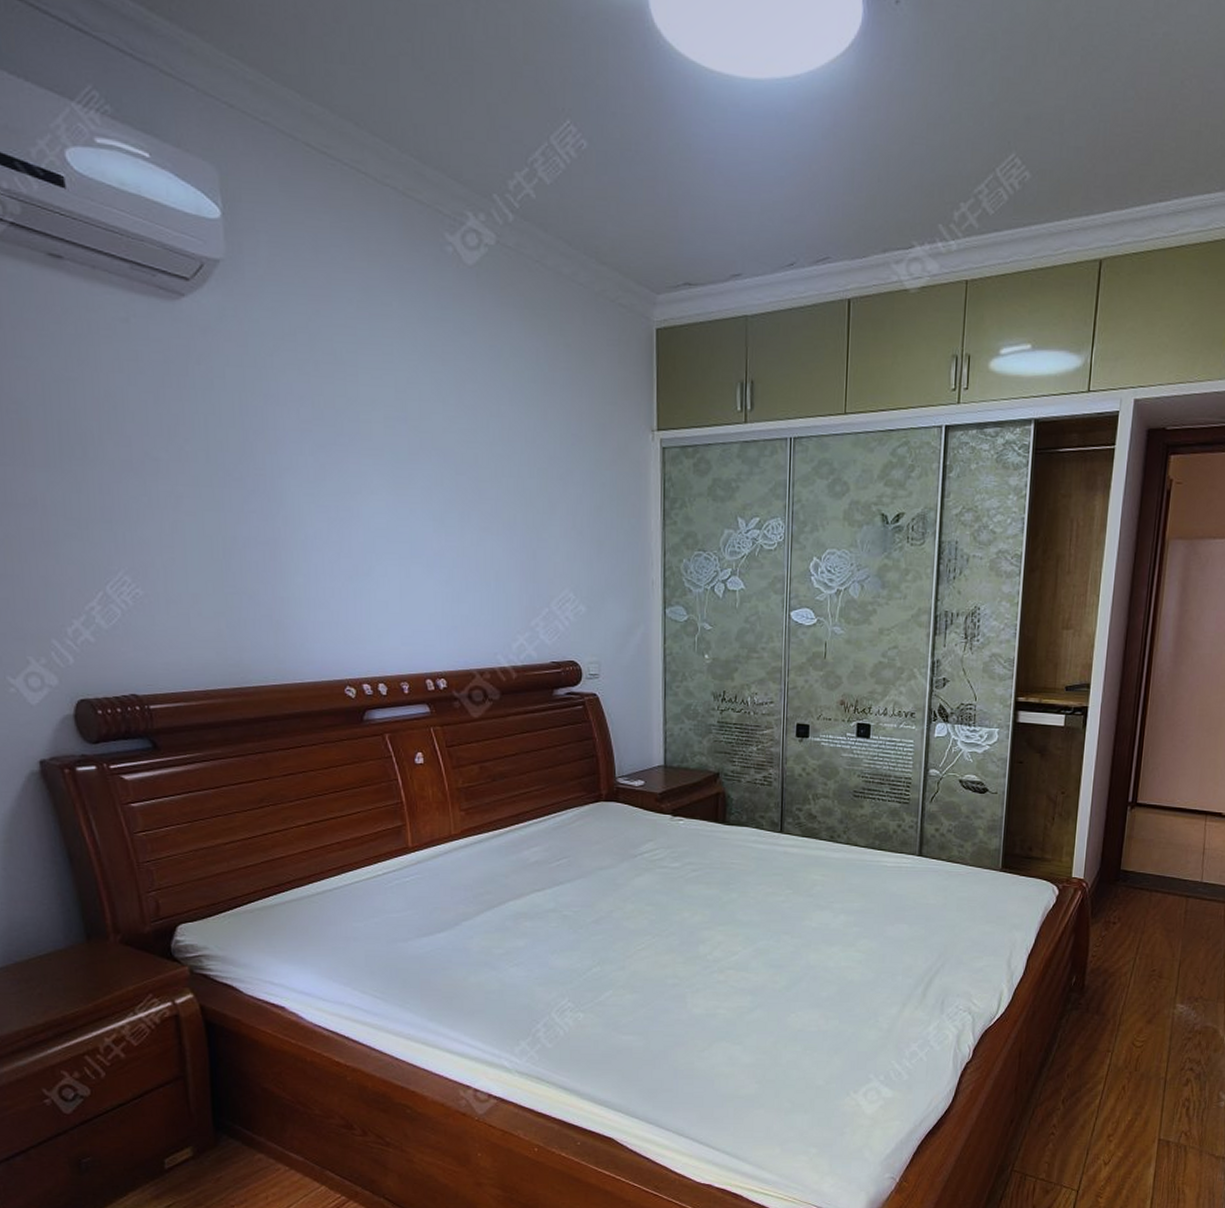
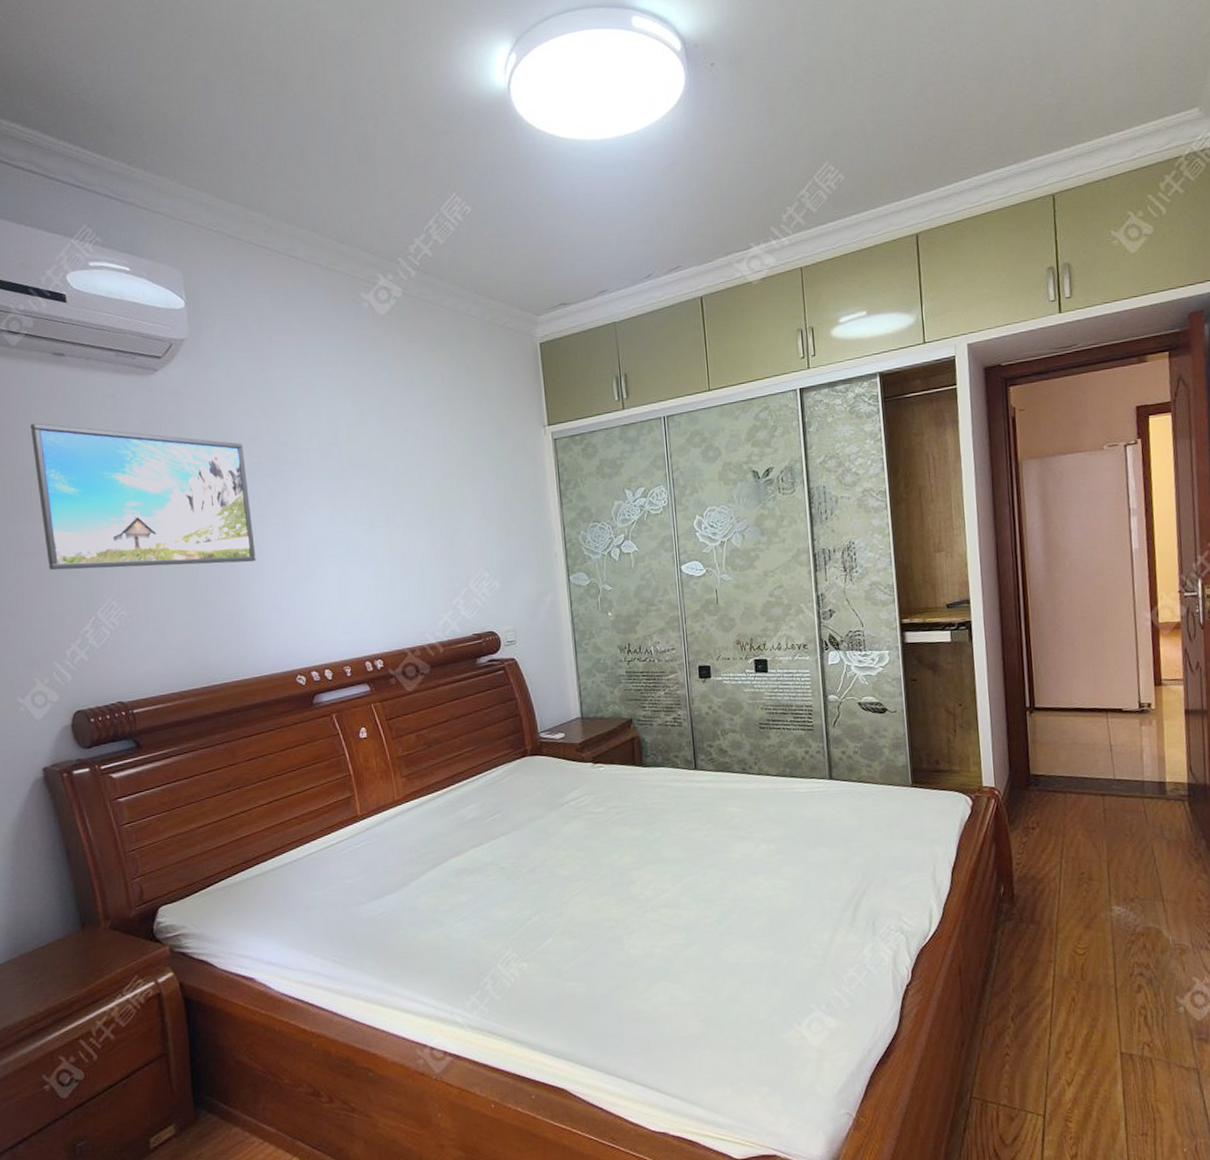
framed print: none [19,341,302,549] -> present [31,423,256,571]

